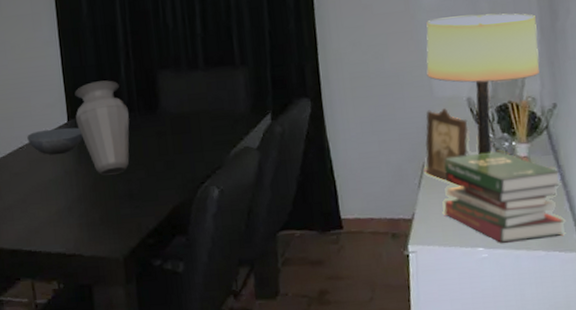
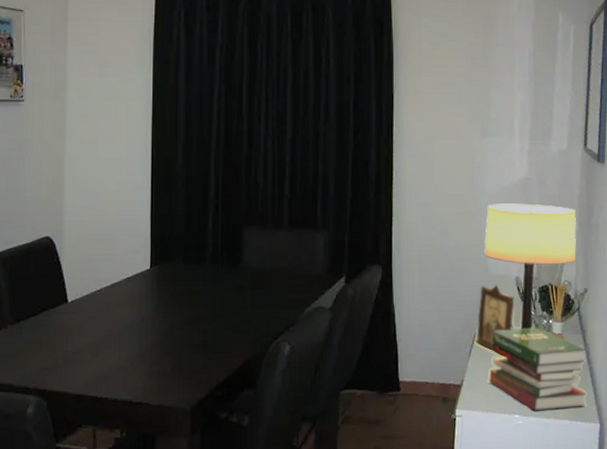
bowl: present [27,127,83,155] -> none [107,274,164,300]
vase: present [75,80,130,176] -> none [159,231,211,325]

